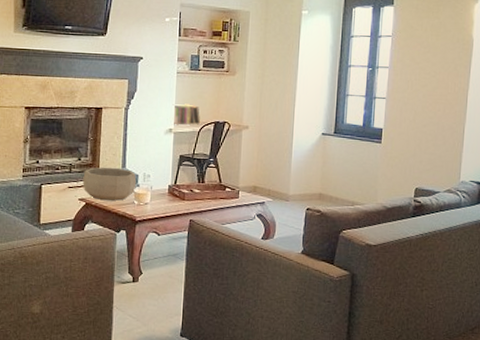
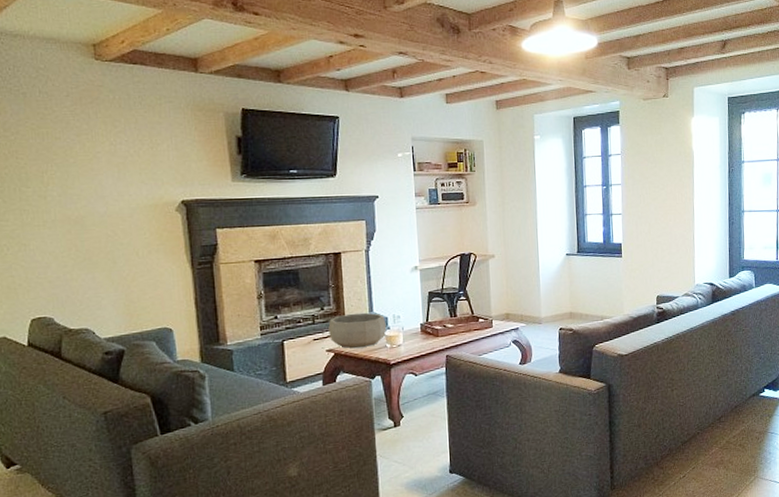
books: present [173,105,200,125] -> none [416,240,445,262]

